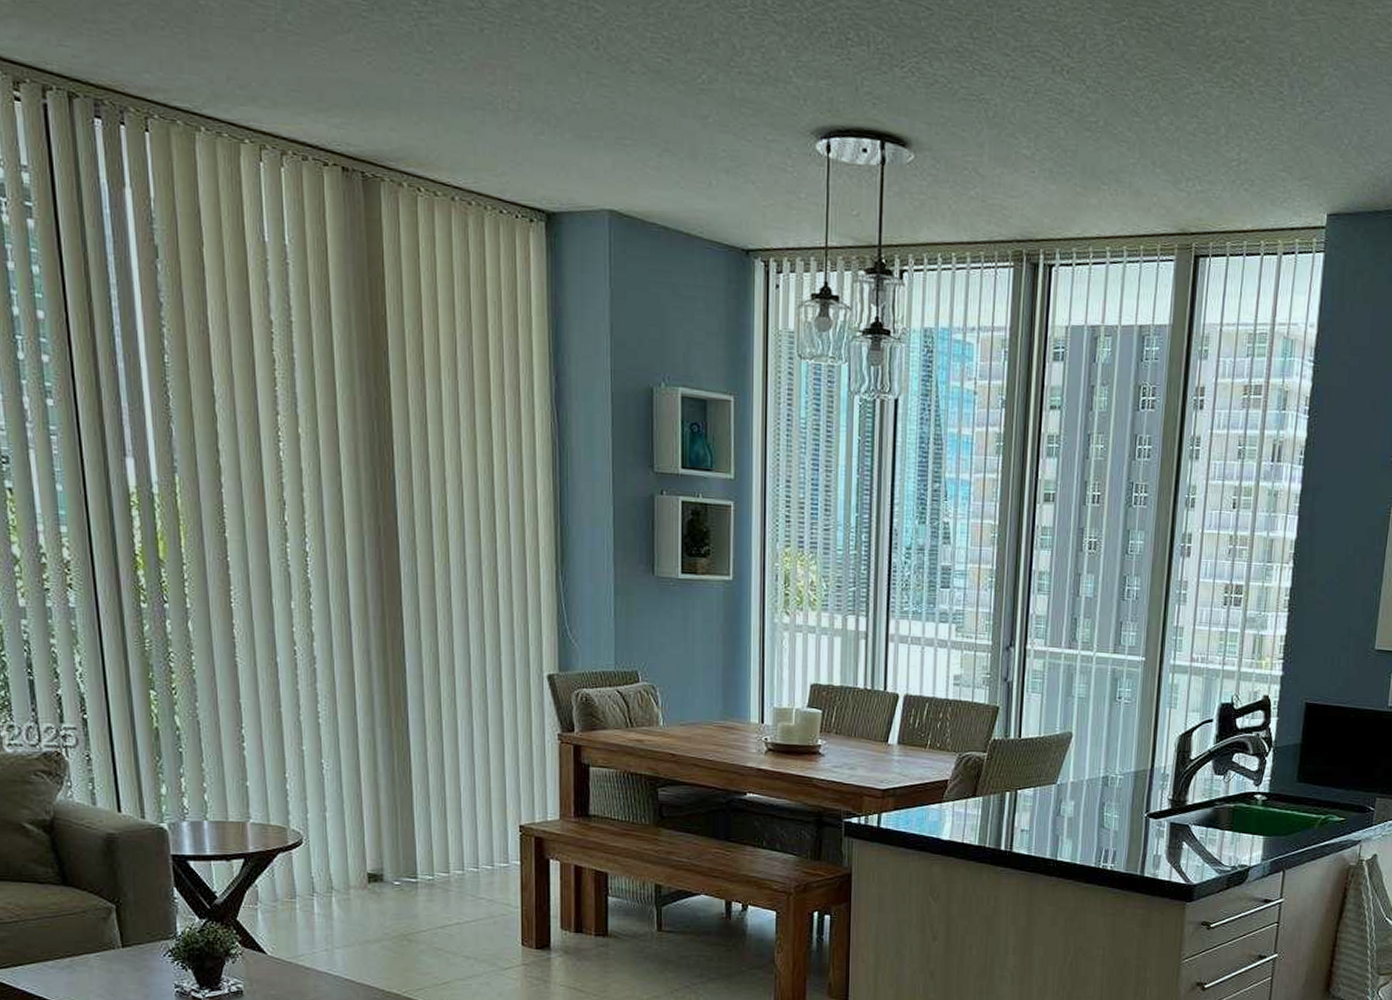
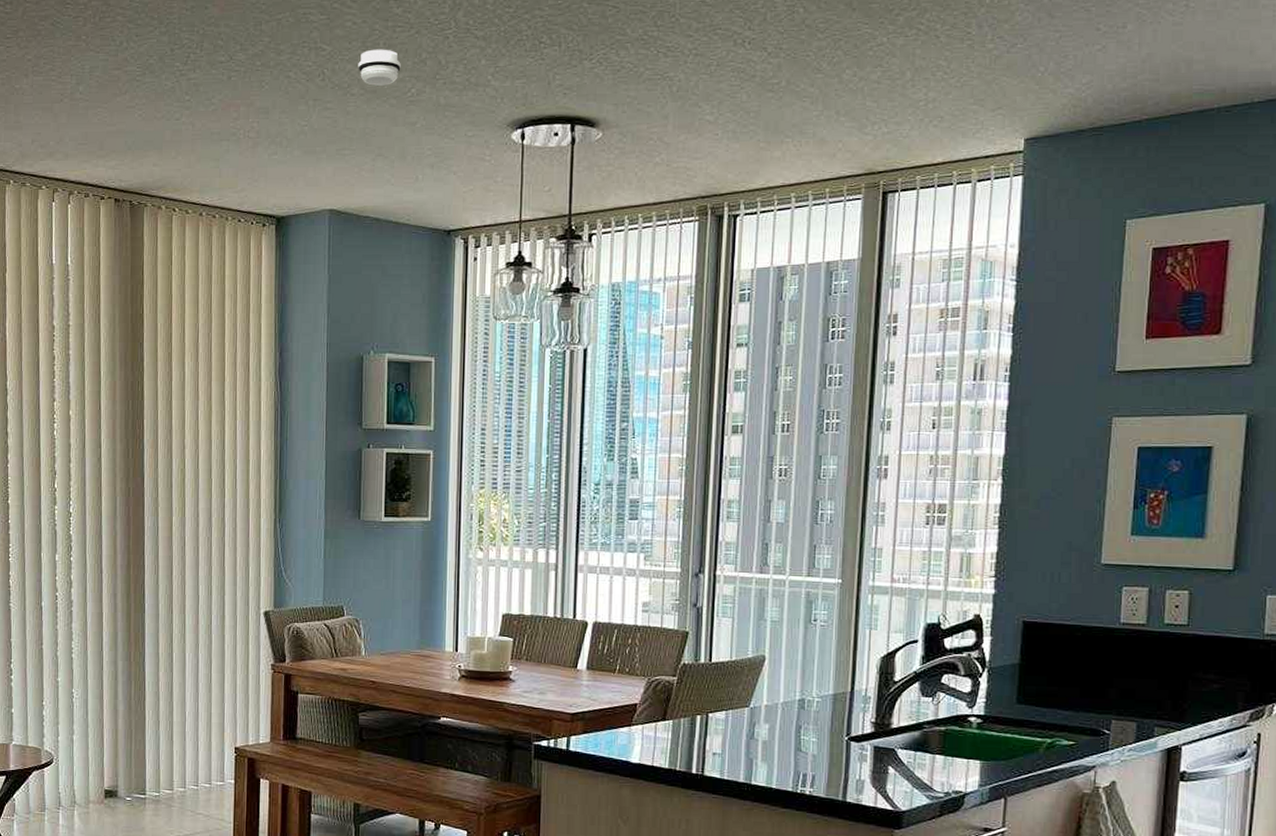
smoke detector: none [638,18,689,66] -> present [358,49,401,86]

